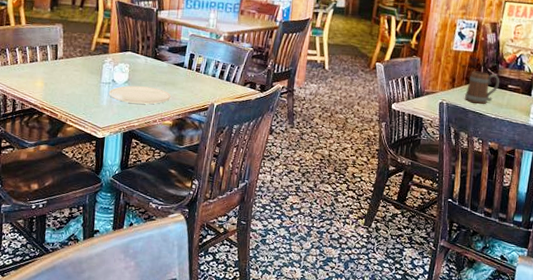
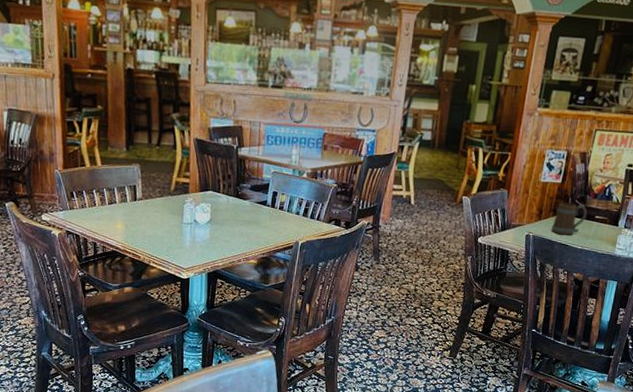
plate: present [108,85,172,105] -> none [191,225,255,244]

